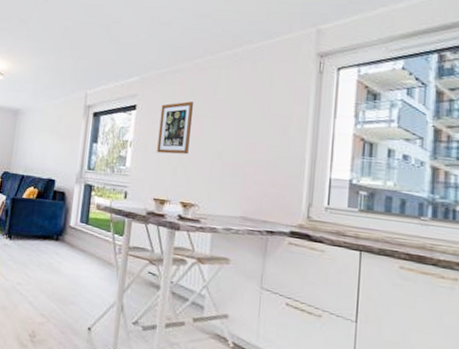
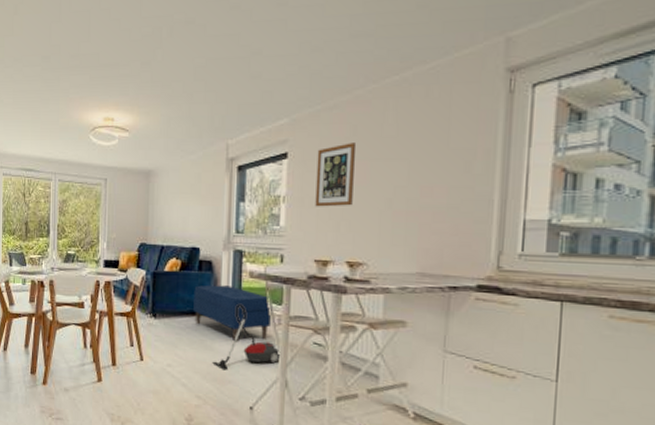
bench: none [45,213,115,267] -> present [193,285,272,342]
vacuum cleaner: none [57,233,119,292] -> present [212,304,281,371]

